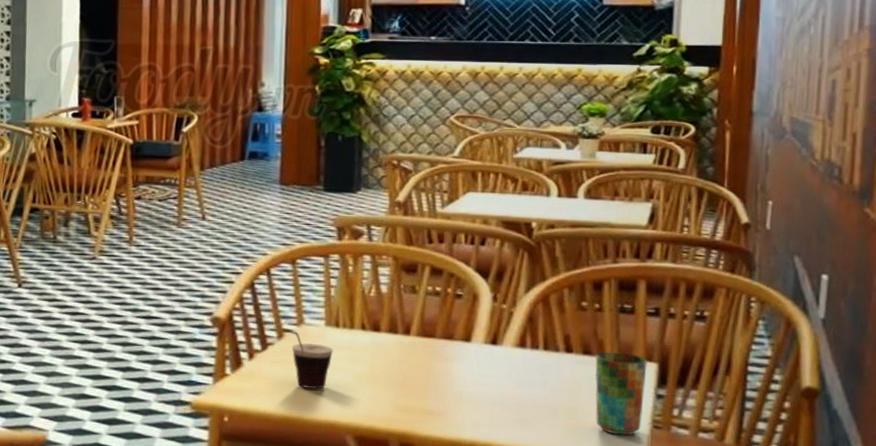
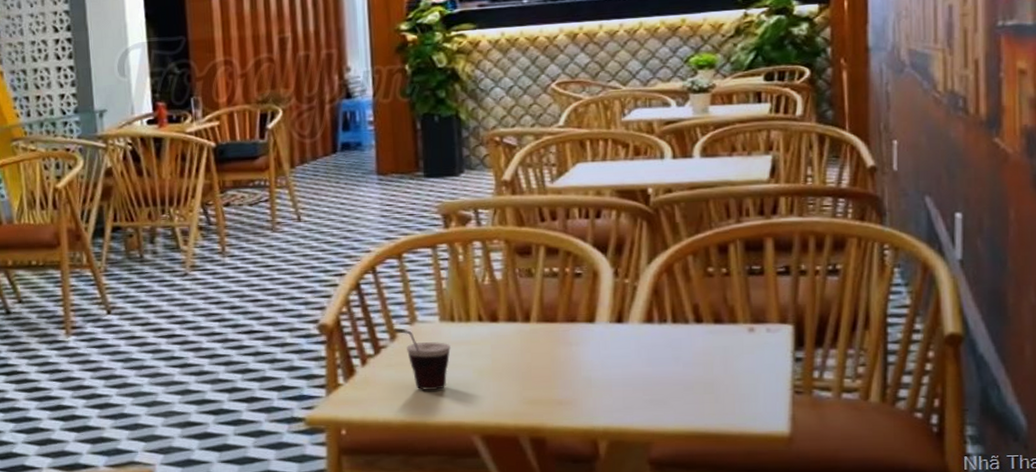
cup: present [594,352,648,436] -> none [727,317,782,405]

